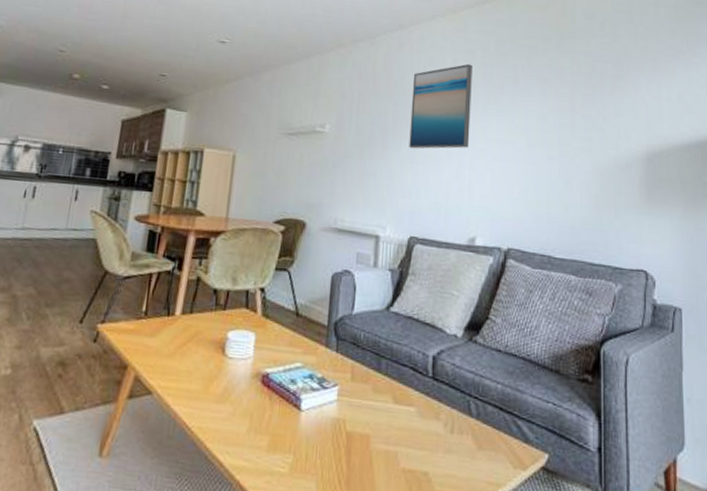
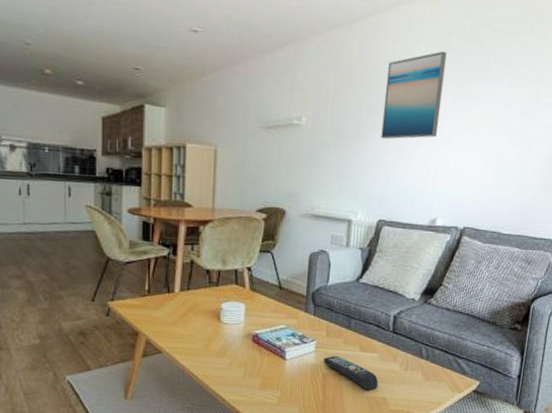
remote control: none [347,407,418,460] -> present [323,355,379,390]

